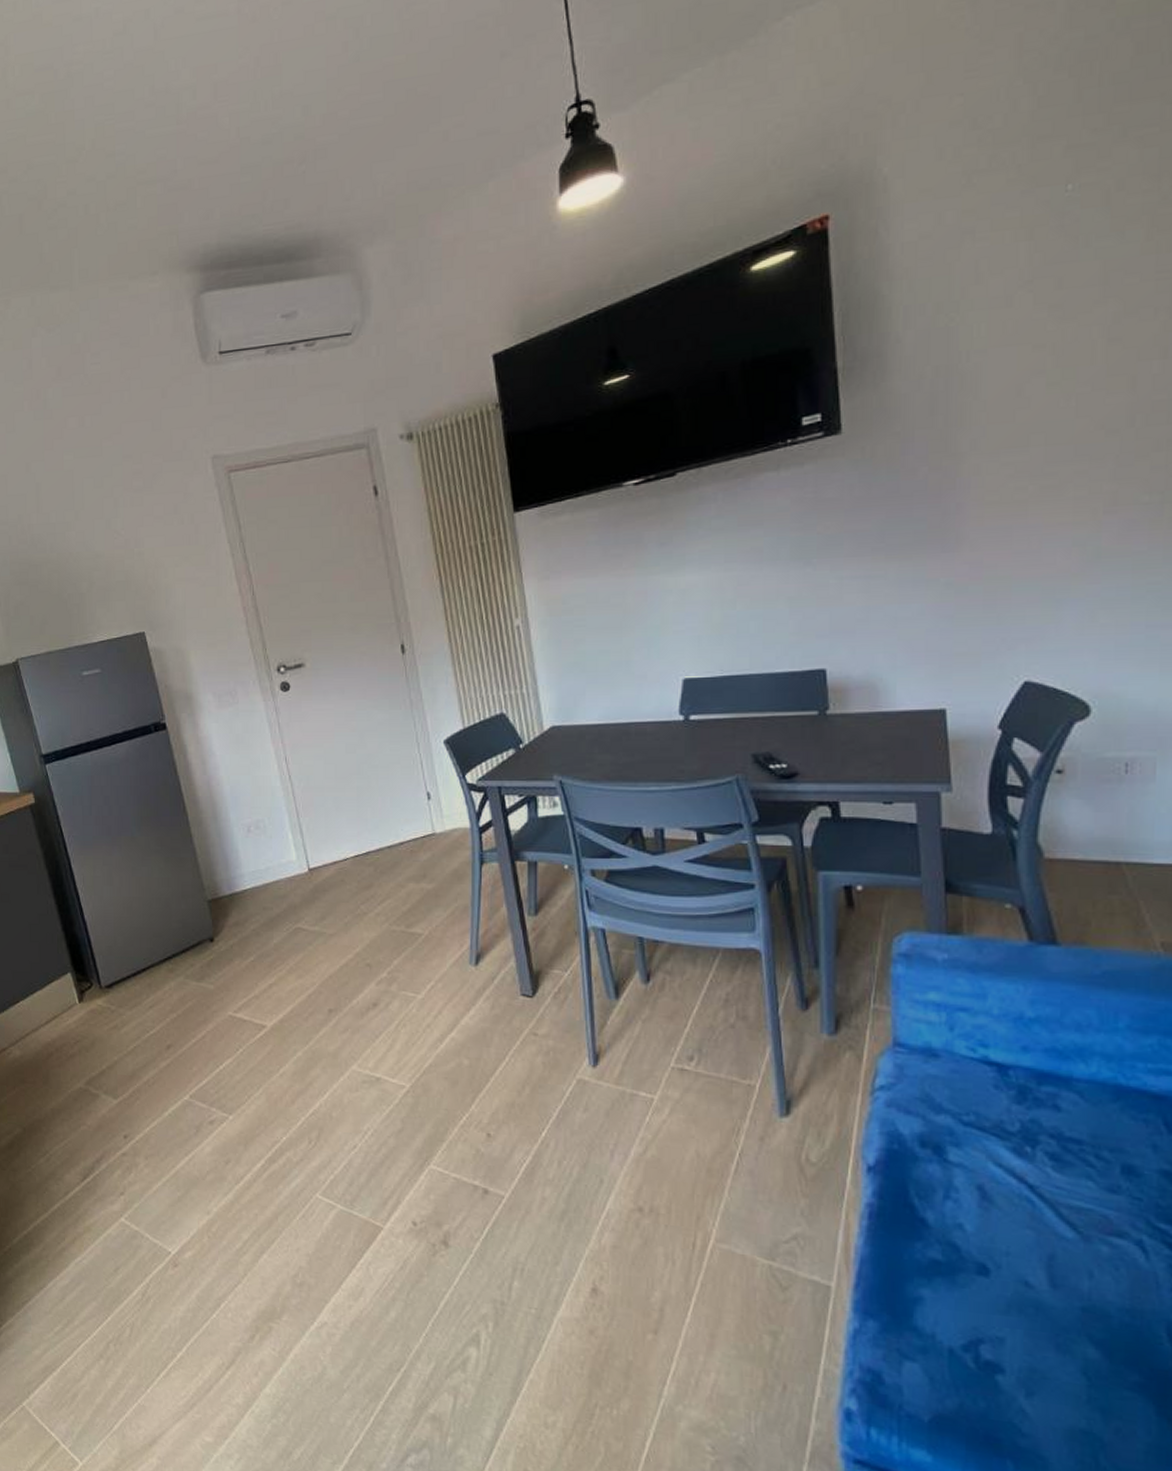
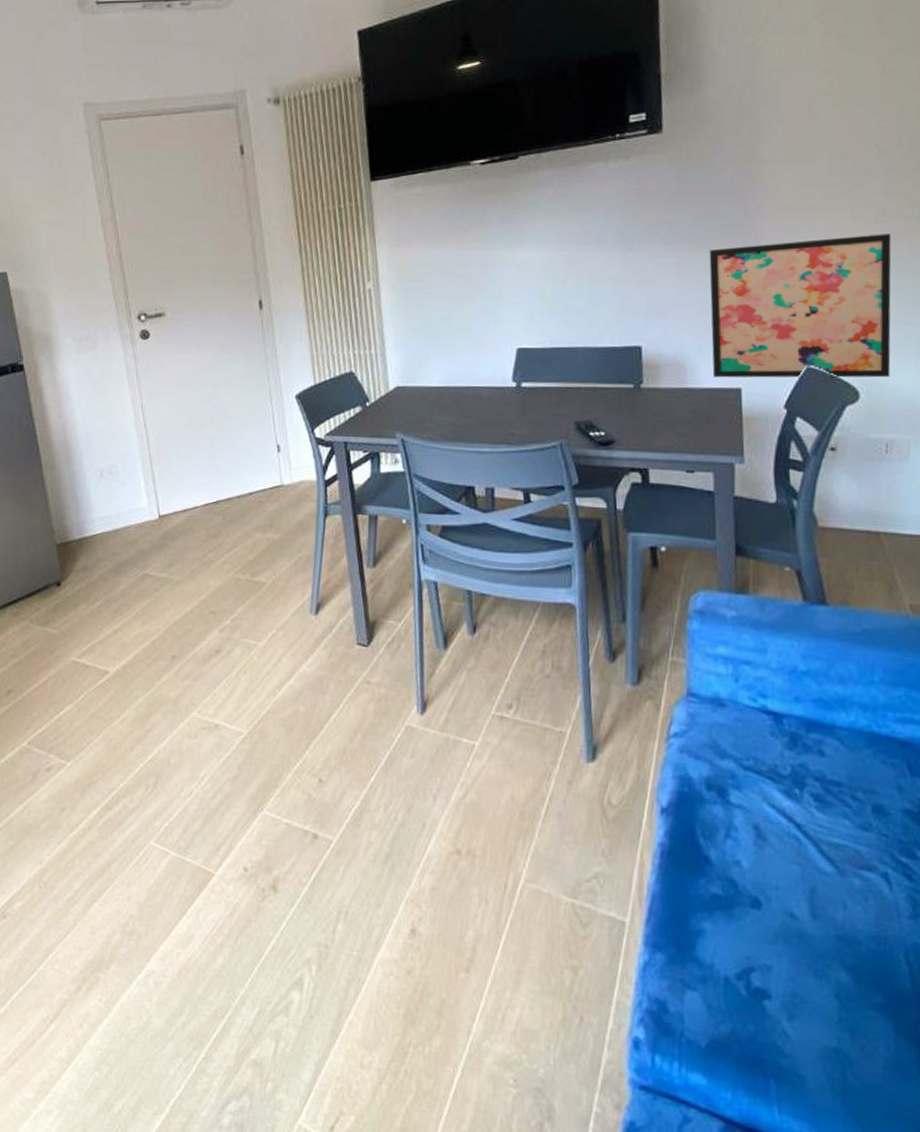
wall art: none [902,524,1129,699] -> present [709,232,892,378]

